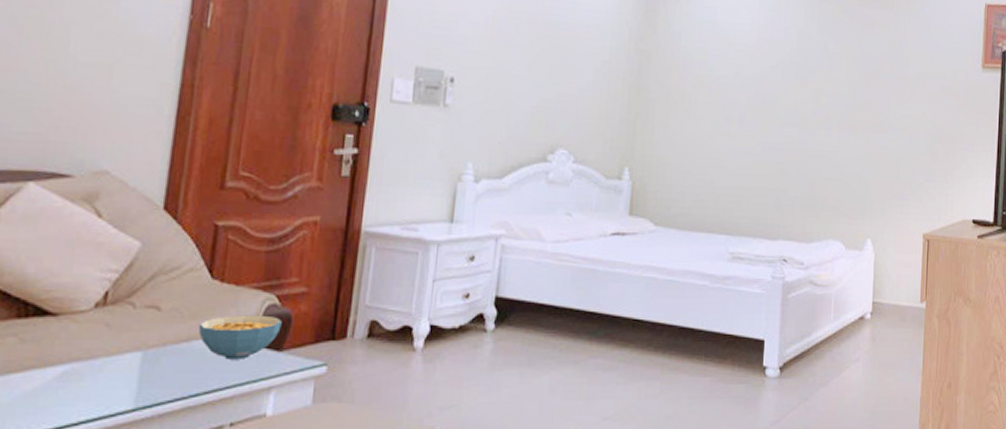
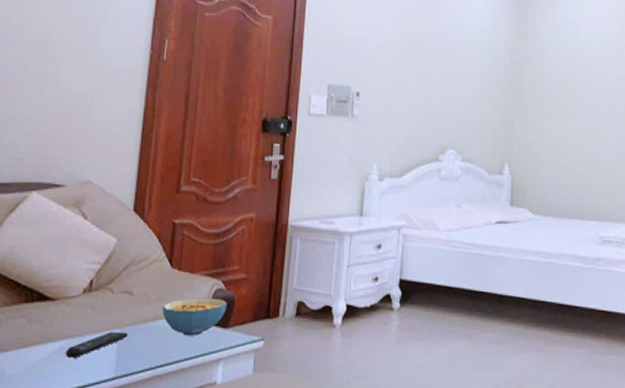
remote control: none [70,353,153,385] -> present [65,331,128,358]

